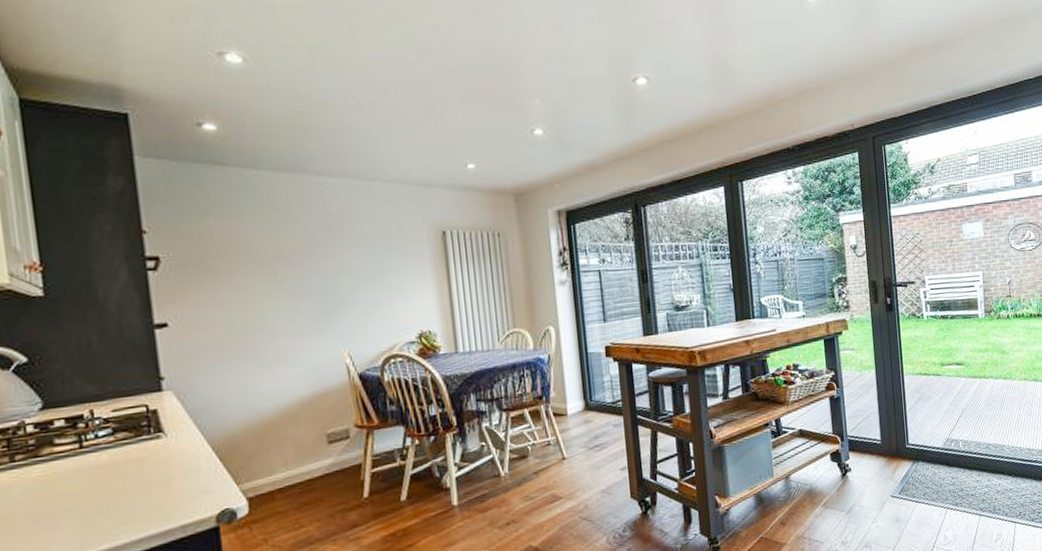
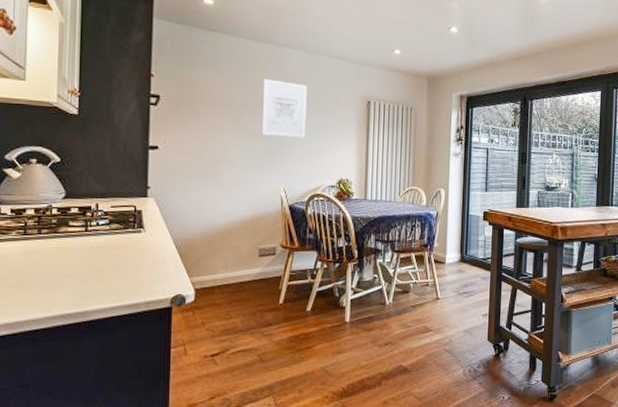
wall art: none [300,218,368,291] -> present [261,79,307,138]

